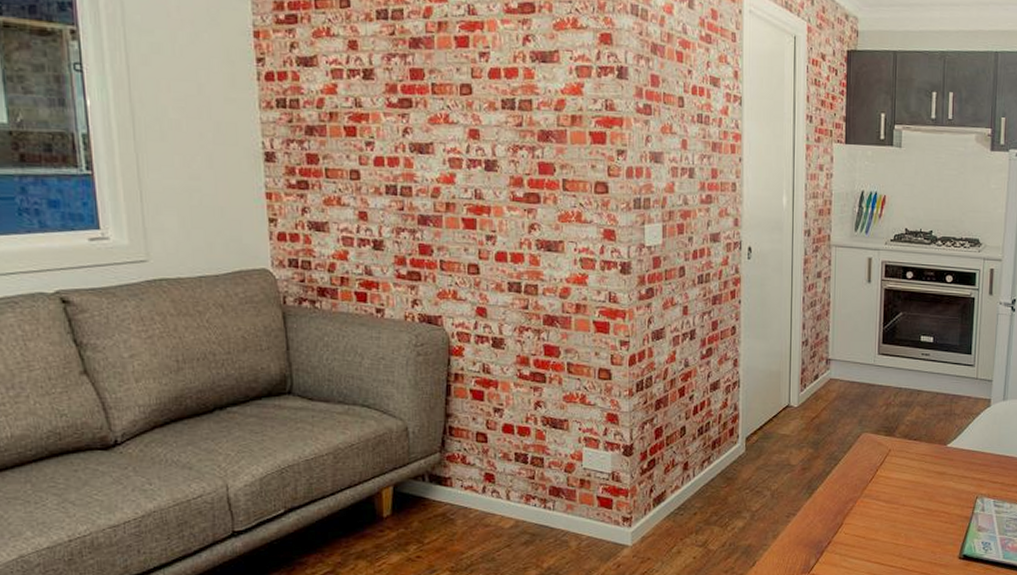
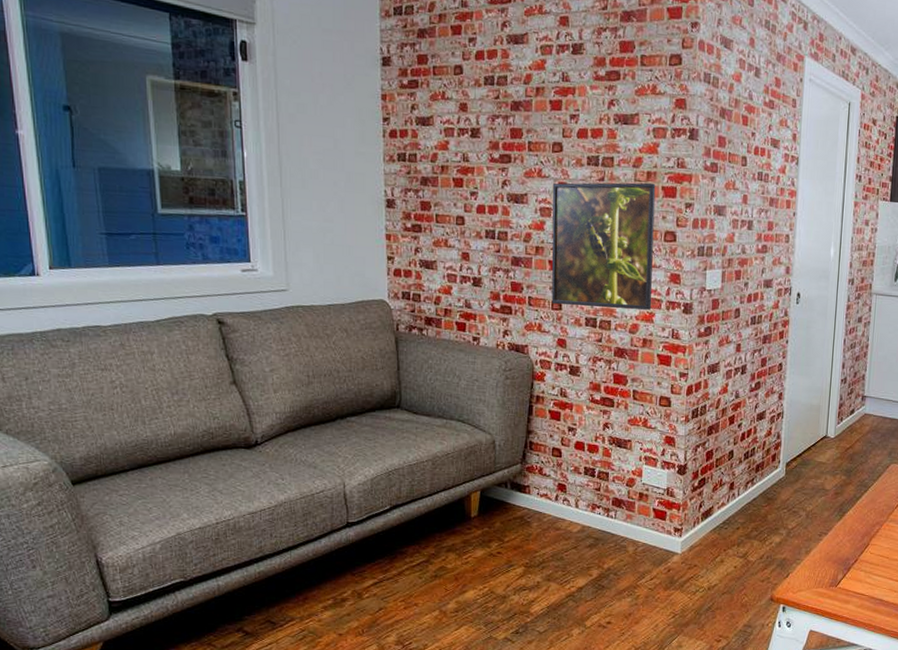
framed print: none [462,127,584,271] -> present [551,182,656,310]

